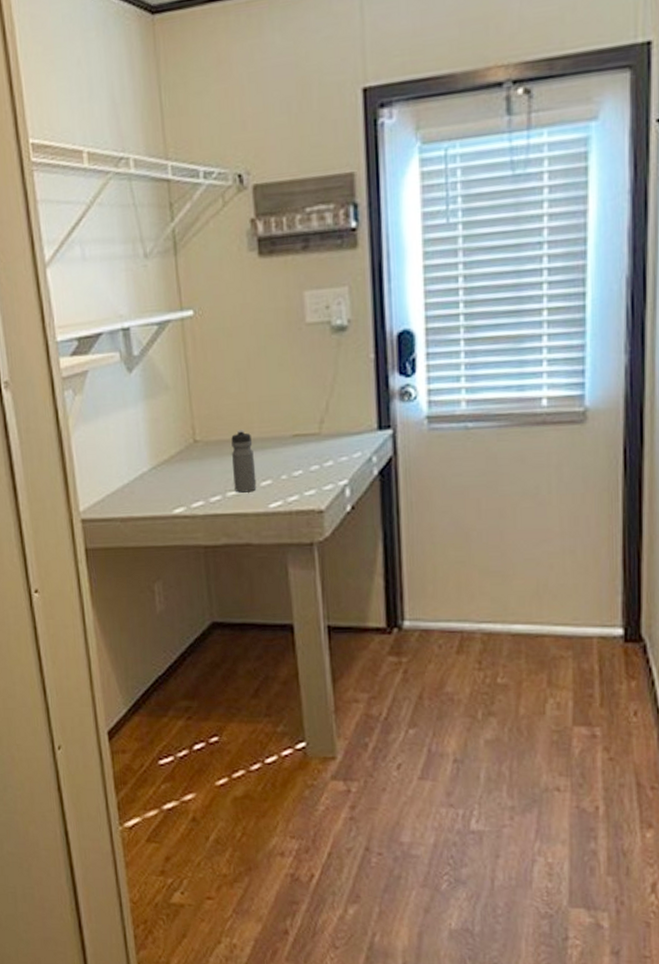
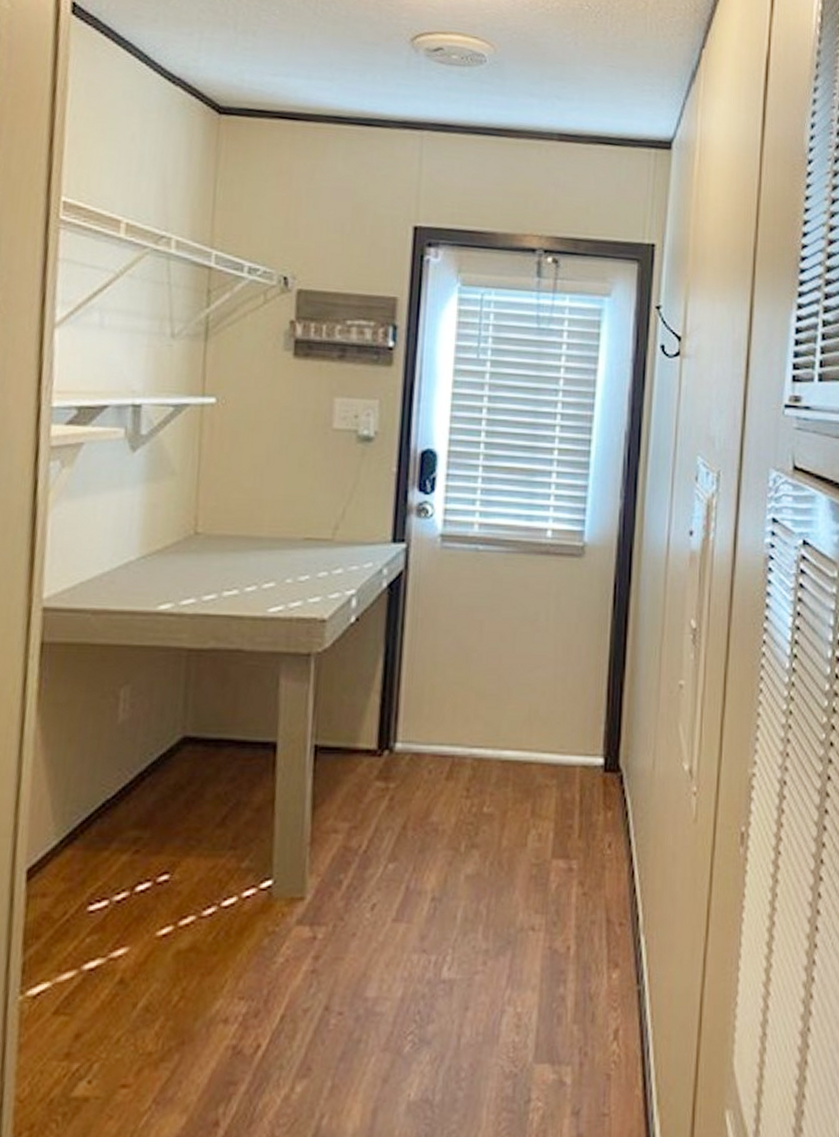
water bottle: present [231,430,257,493] -> none [232,526,260,594]

